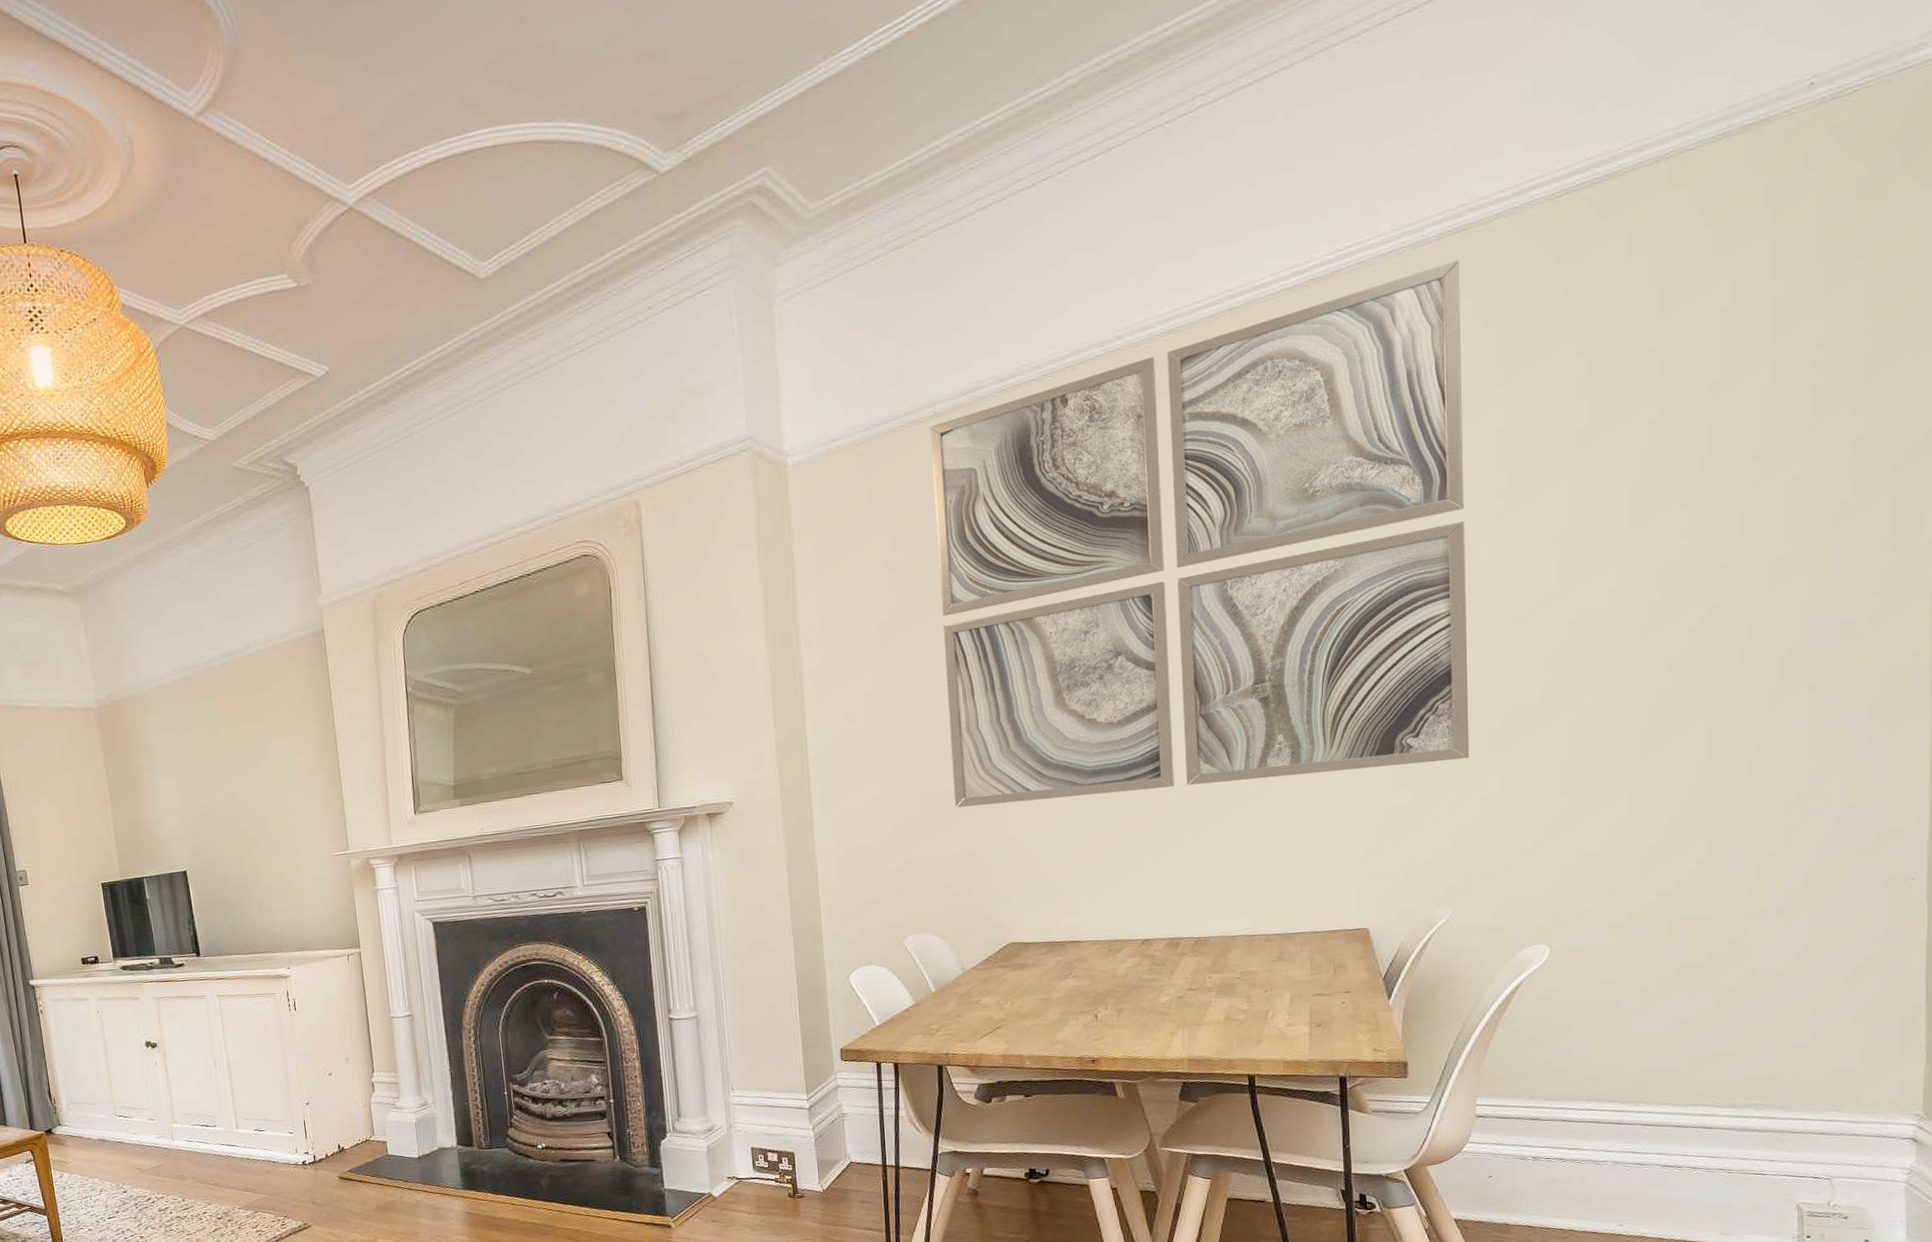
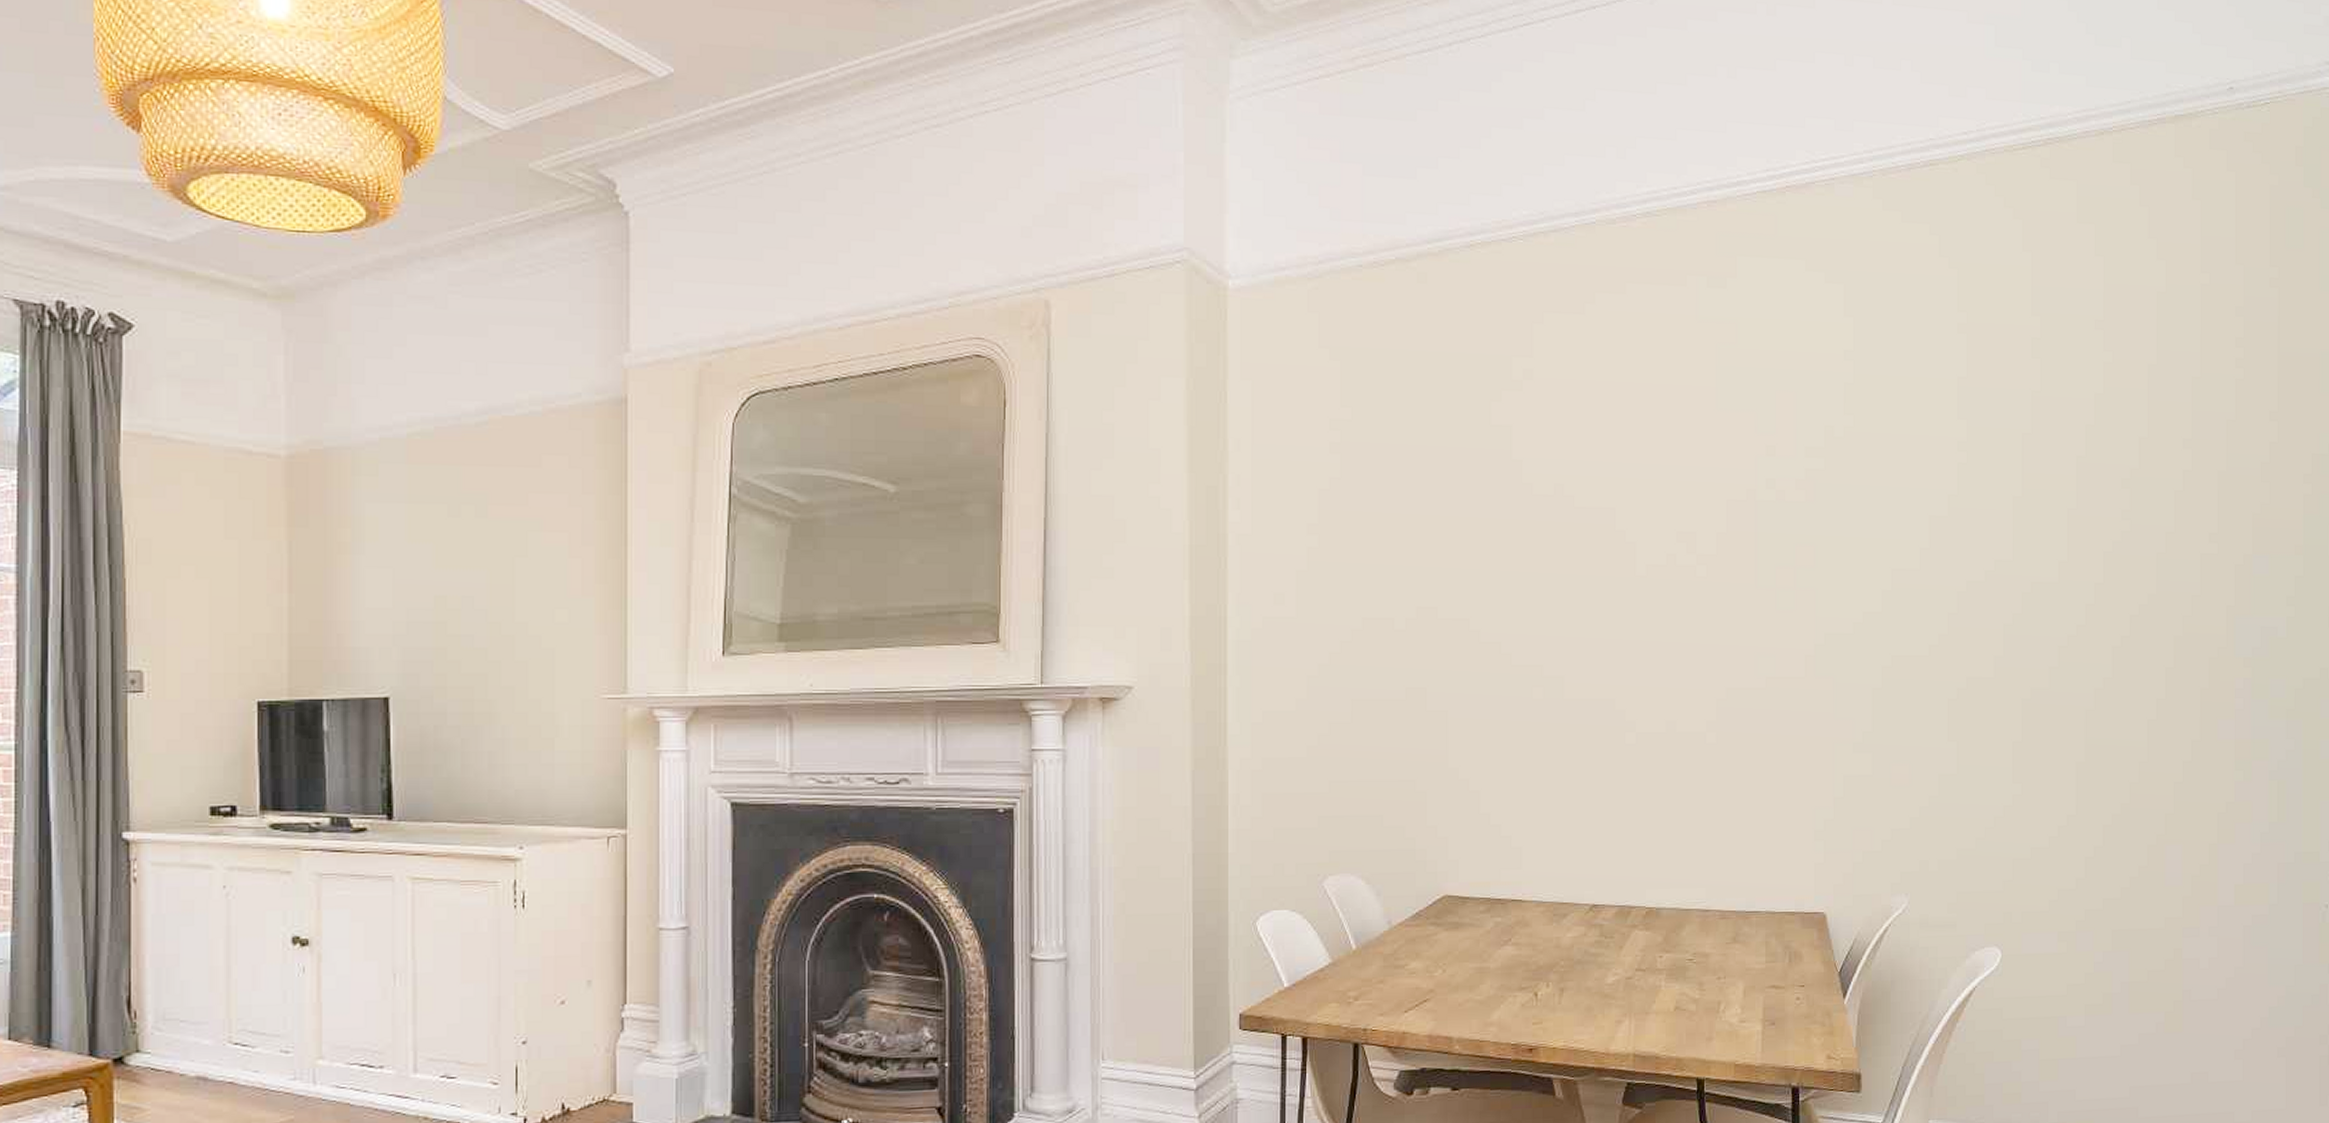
wall art: present [929,260,1470,808] -> none [1390,194,1928,730]

